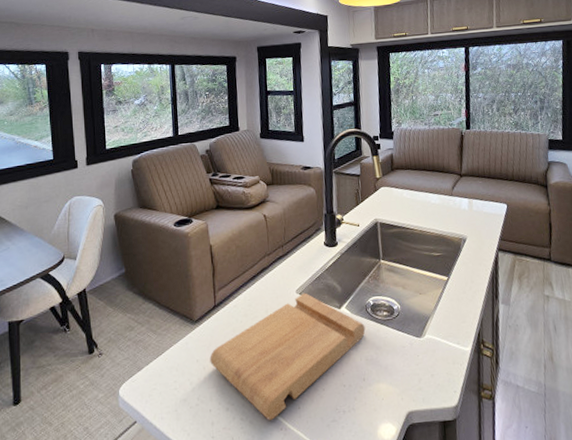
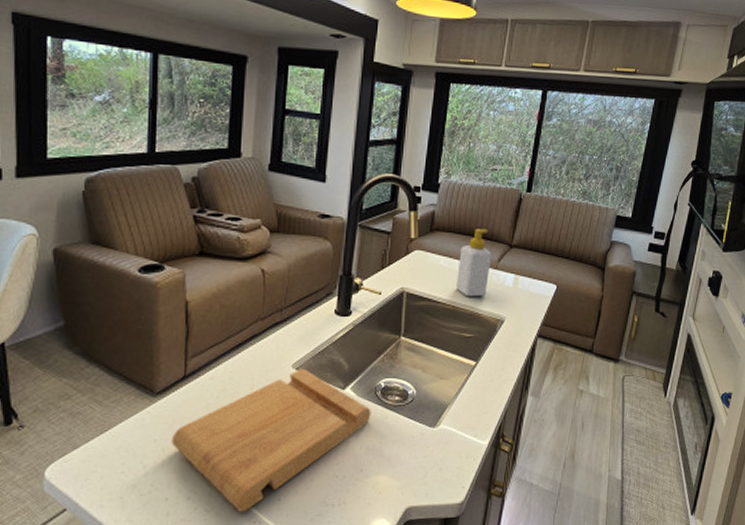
soap bottle: none [418,163,447,222] -> present [455,229,491,297]

